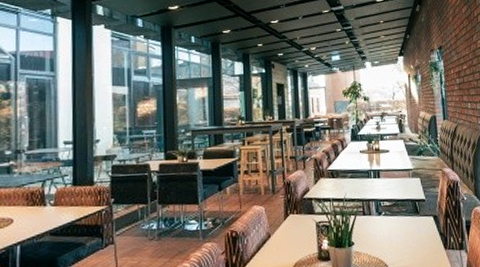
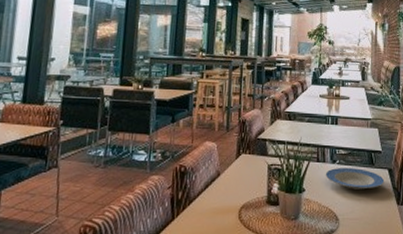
plate: none [372,217,431,239] -> present [325,167,385,190]

